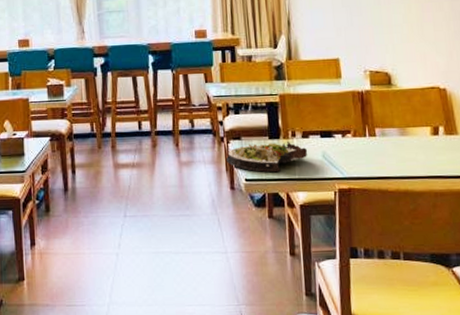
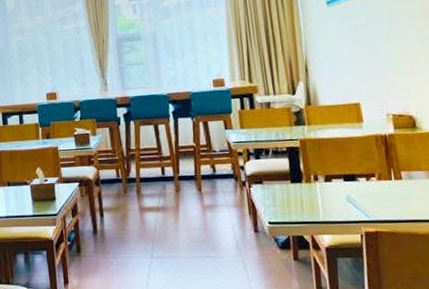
salad plate: present [226,141,308,173] -> none [249,184,332,216]

